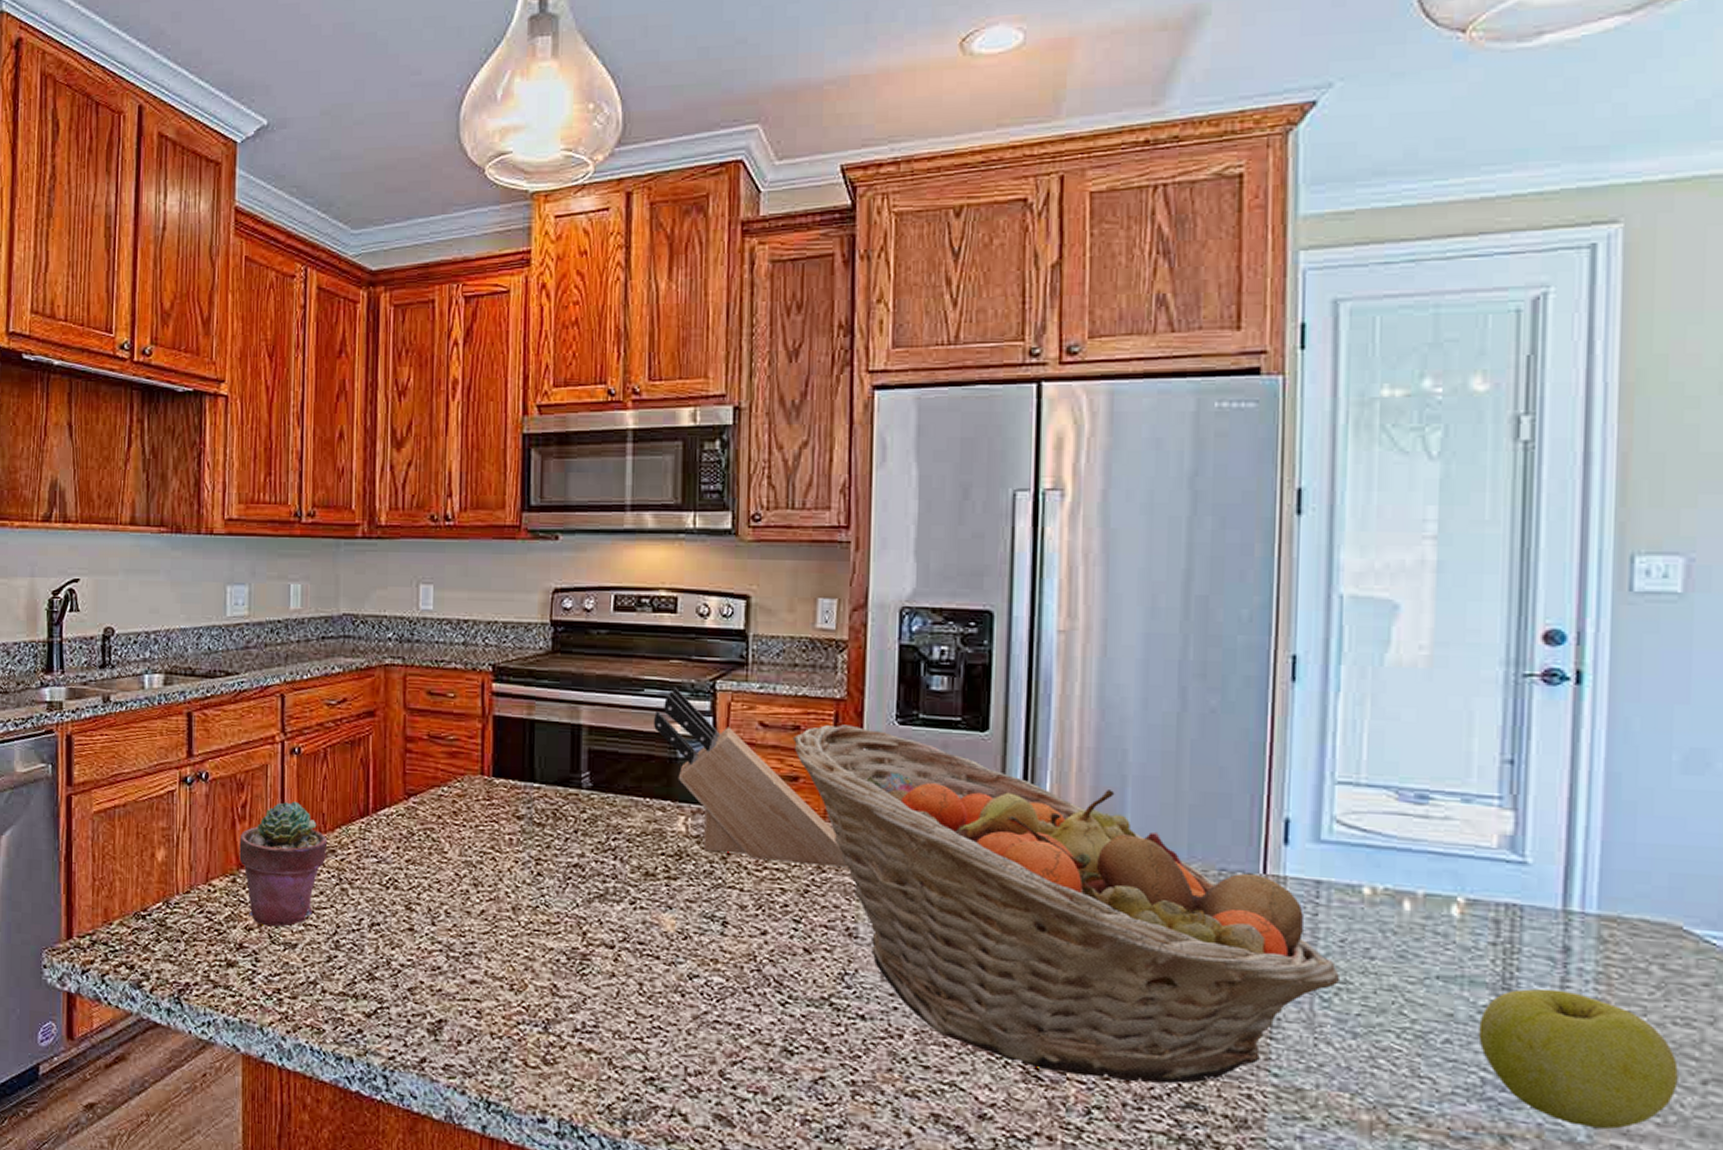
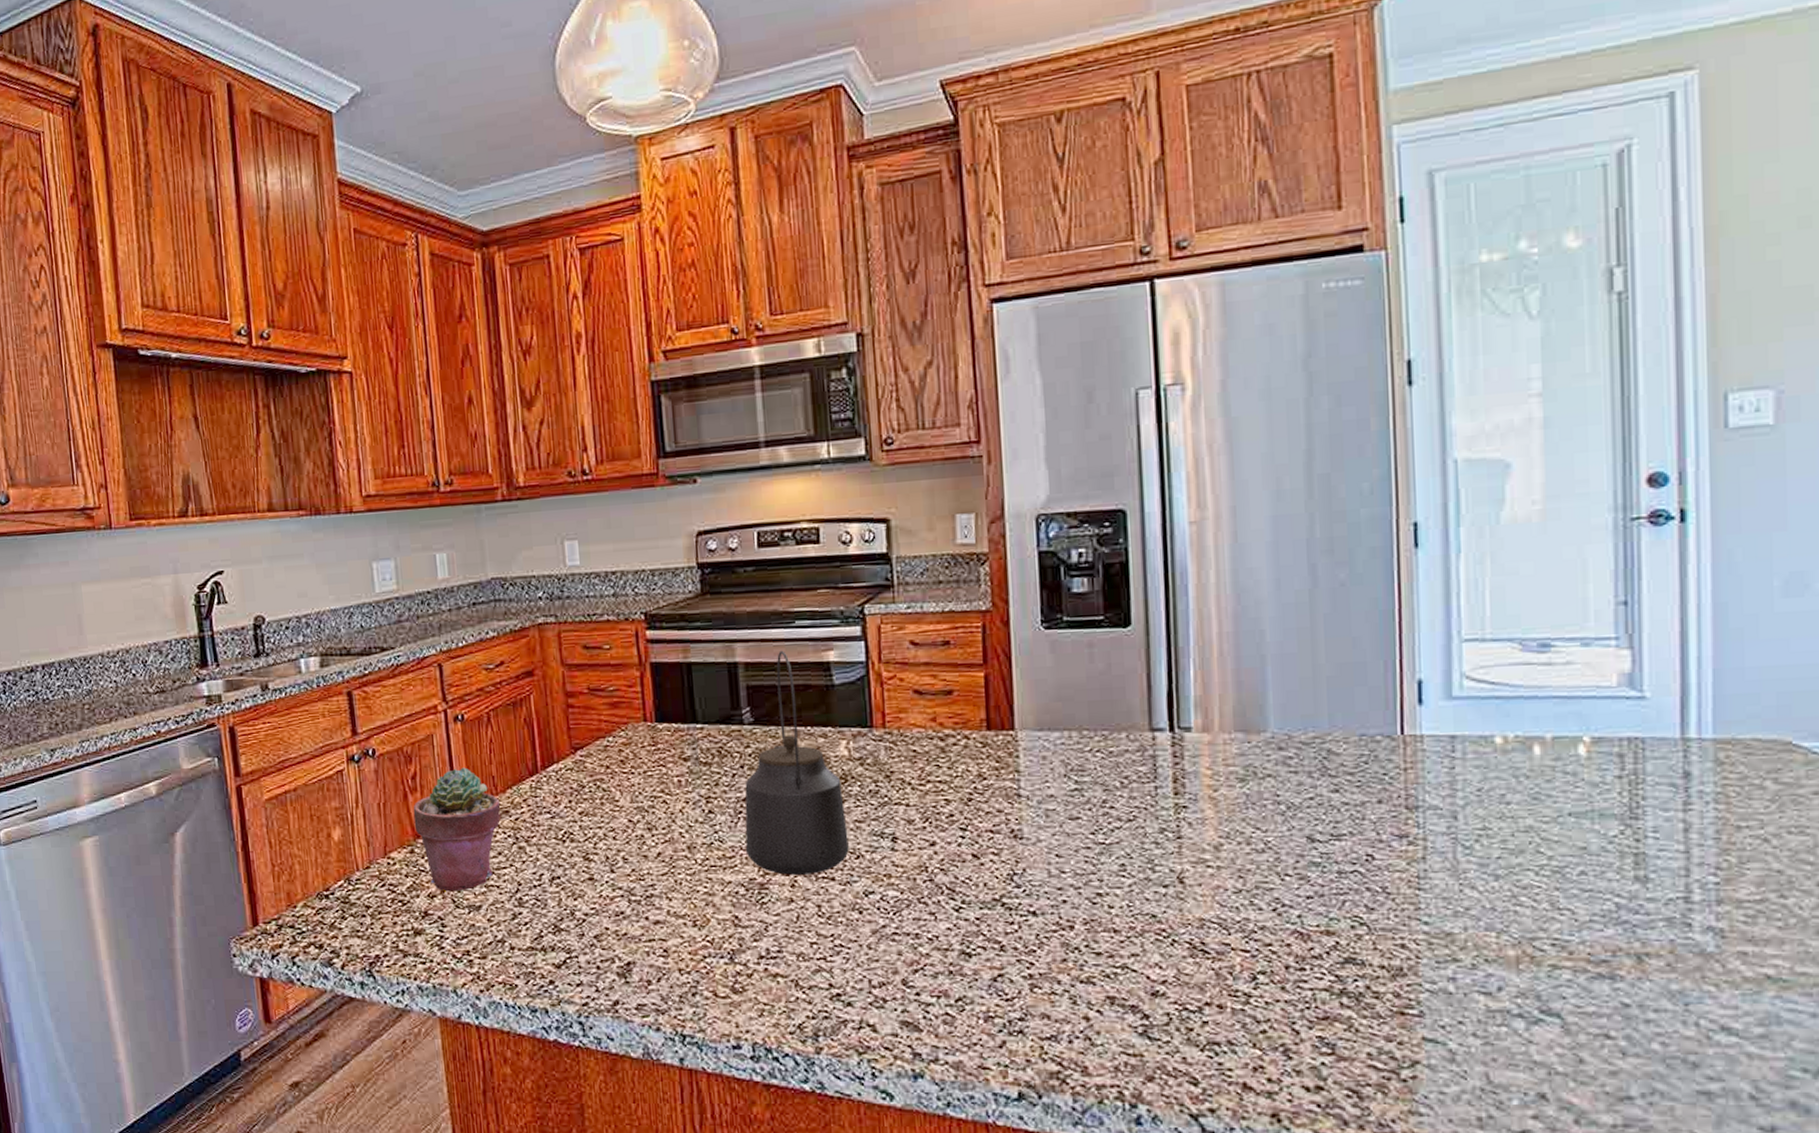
kettle: none [571,717,678,951] -> present [744,650,849,875]
knife block: present [653,688,847,867] -> none [806,617,1007,774]
fruit basket: present [792,724,1341,1084] -> none [943,634,1480,945]
apple: present [1478,988,1678,1130] -> none [1610,813,1796,939]

